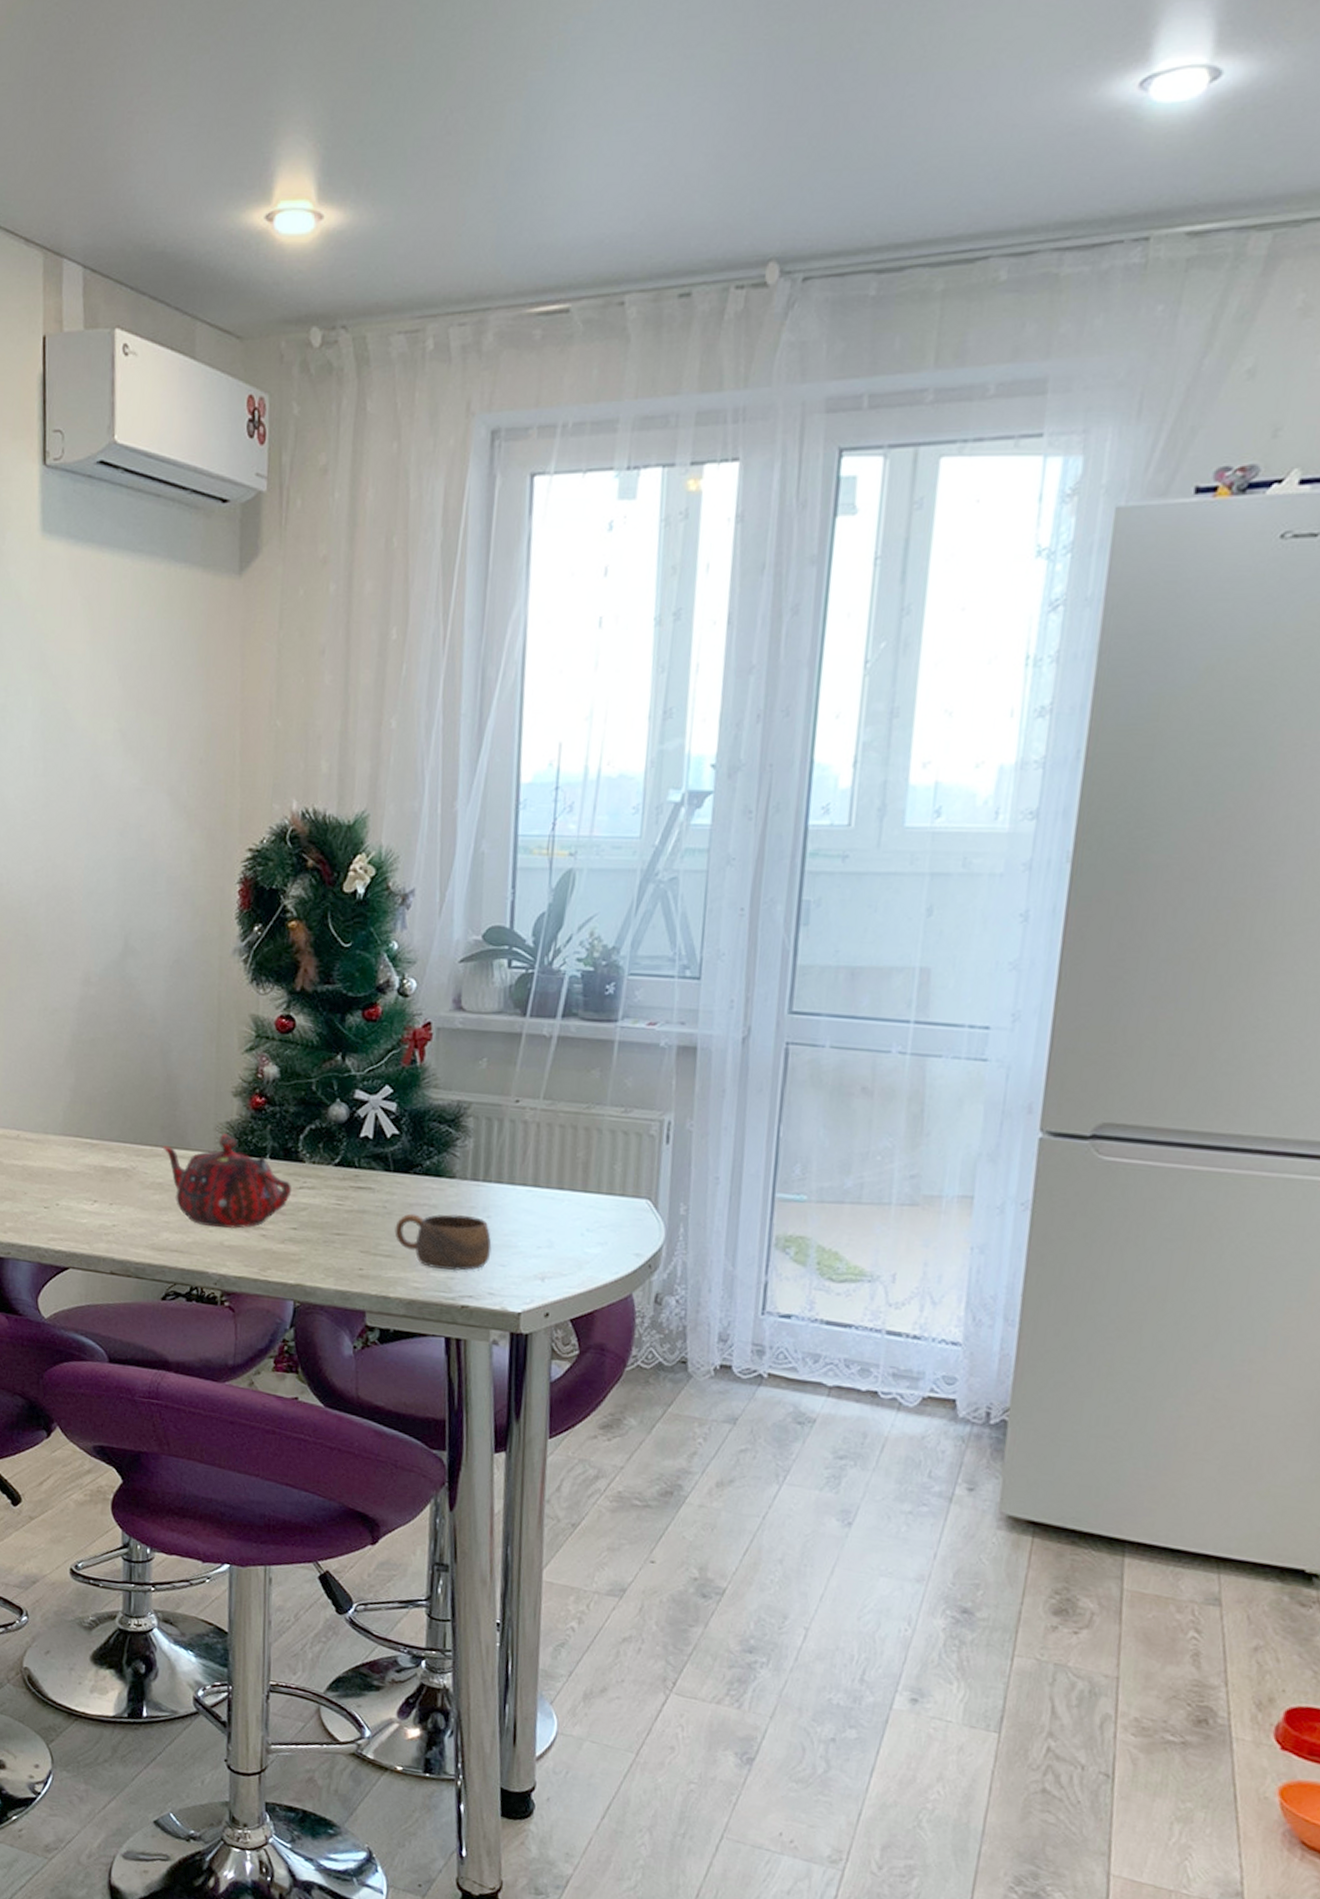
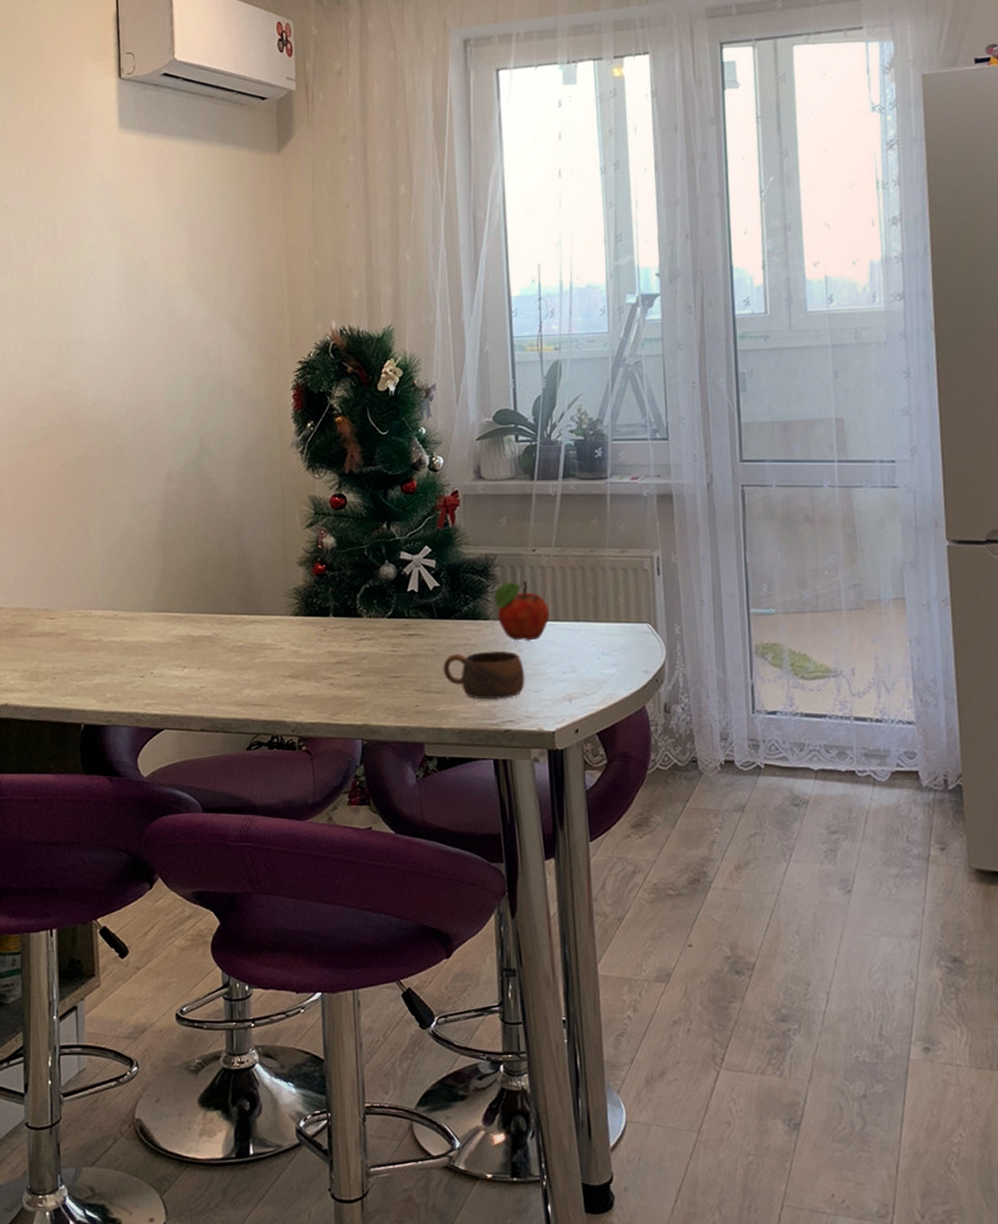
teapot: present [162,1133,291,1229] -> none [240,598,353,681]
fruit: none [463,1136,529,1207] -> present [495,581,550,642]

